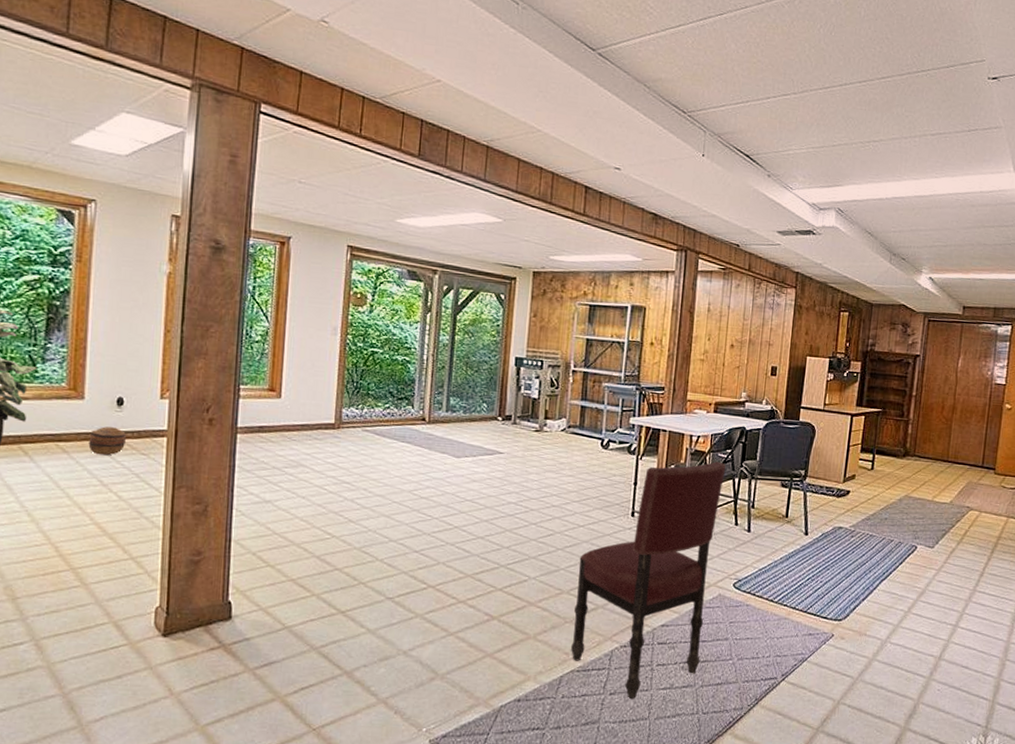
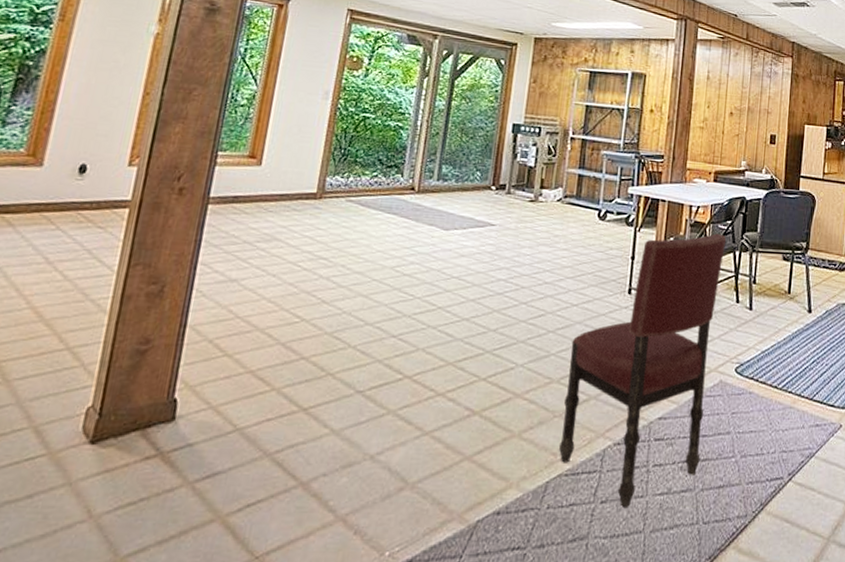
basket: present [88,427,127,455] -> none [38,196,85,229]

